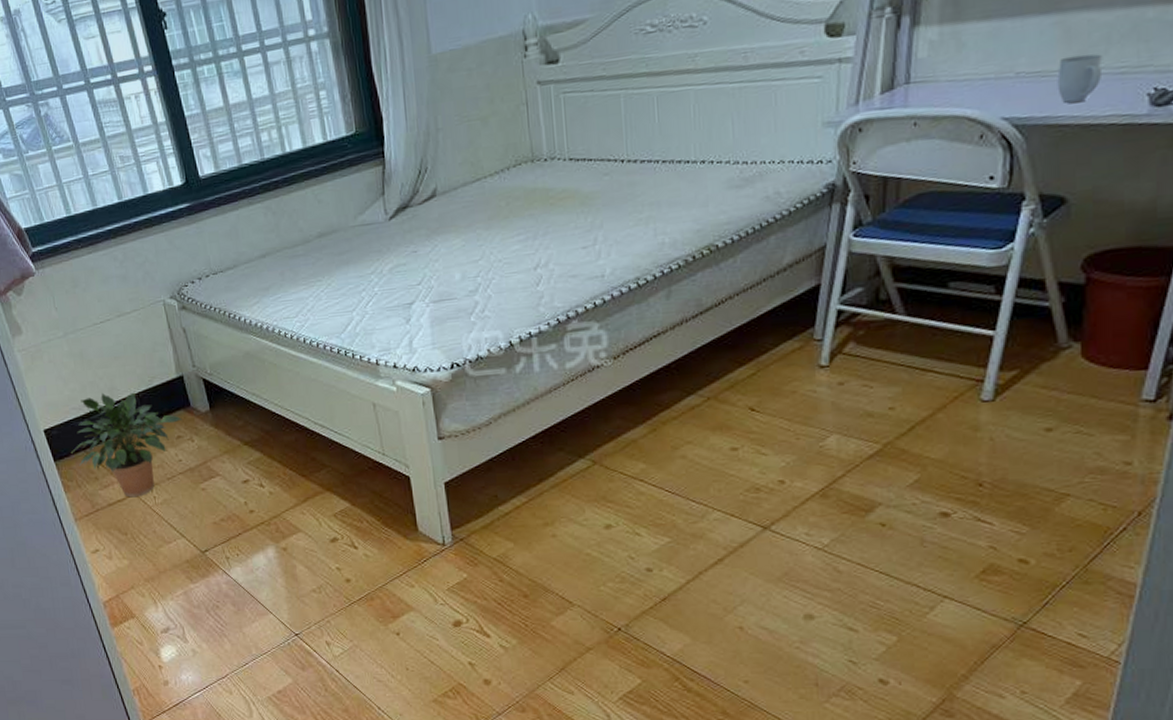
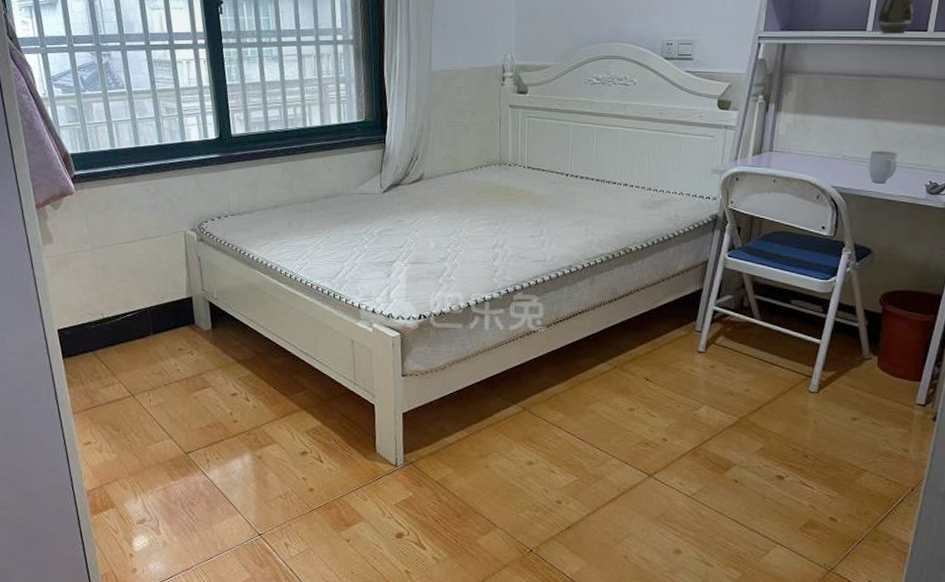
potted plant: present [71,392,183,498] -> none [80,303,186,398]

